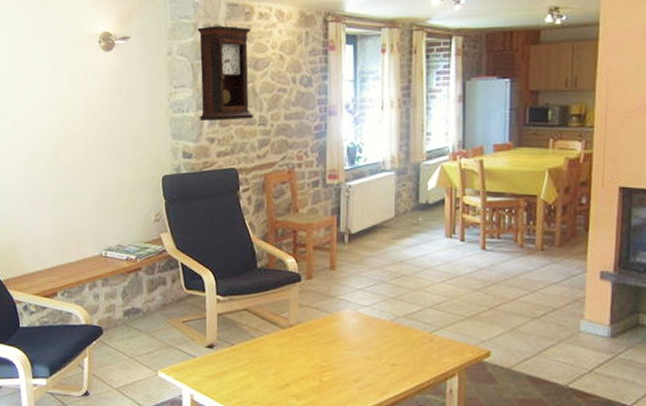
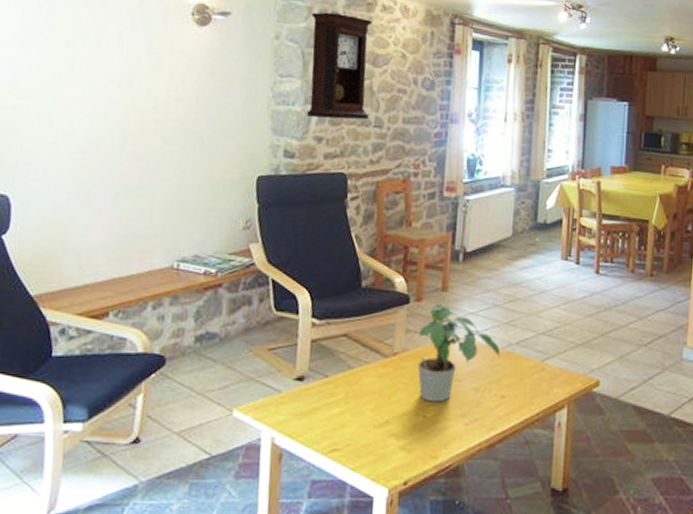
potted plant: none [311,282,389,369] -> present [417,304,501,403]

